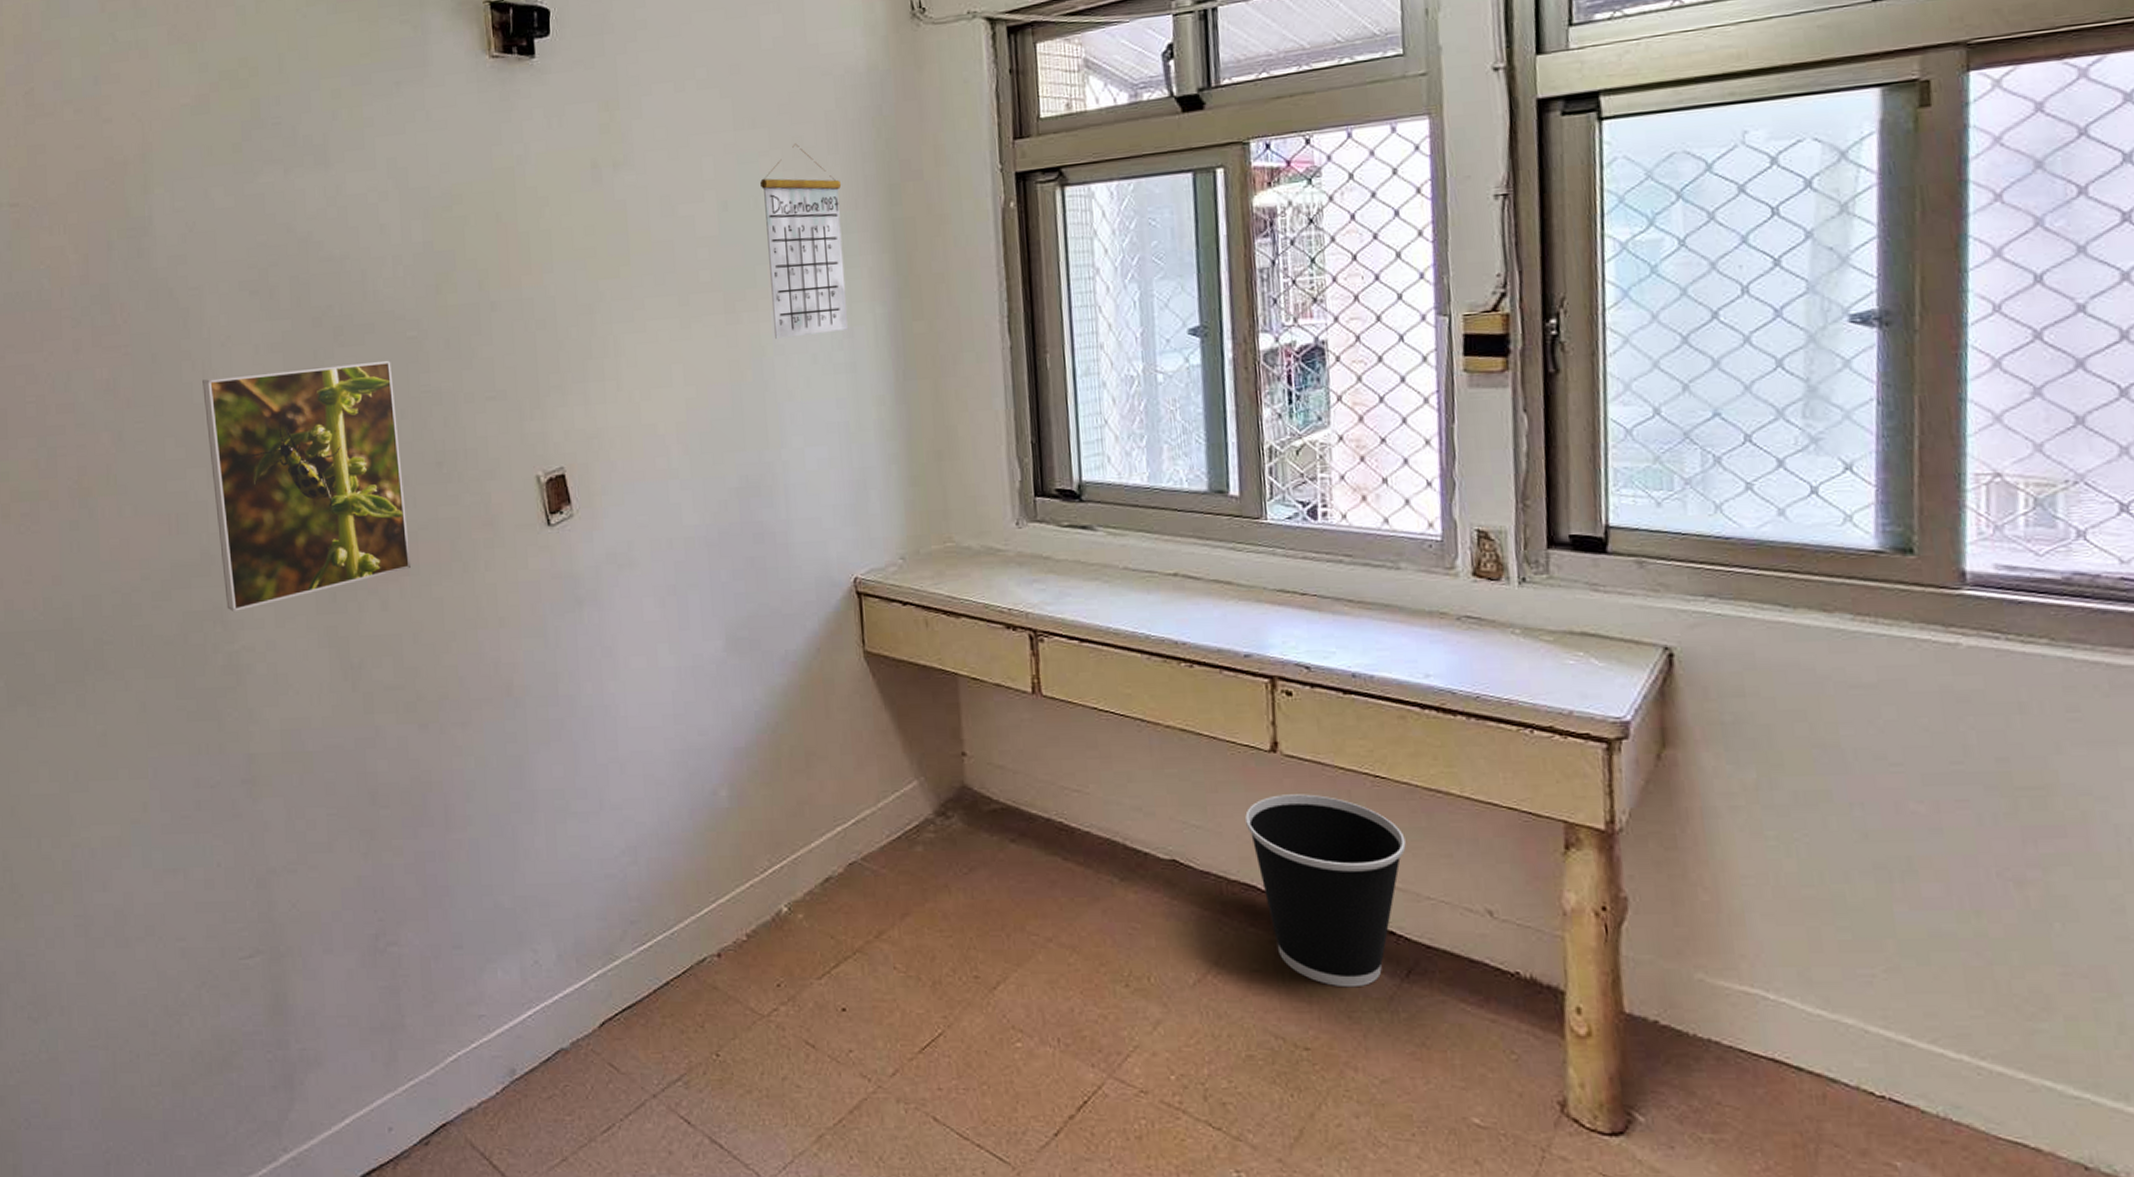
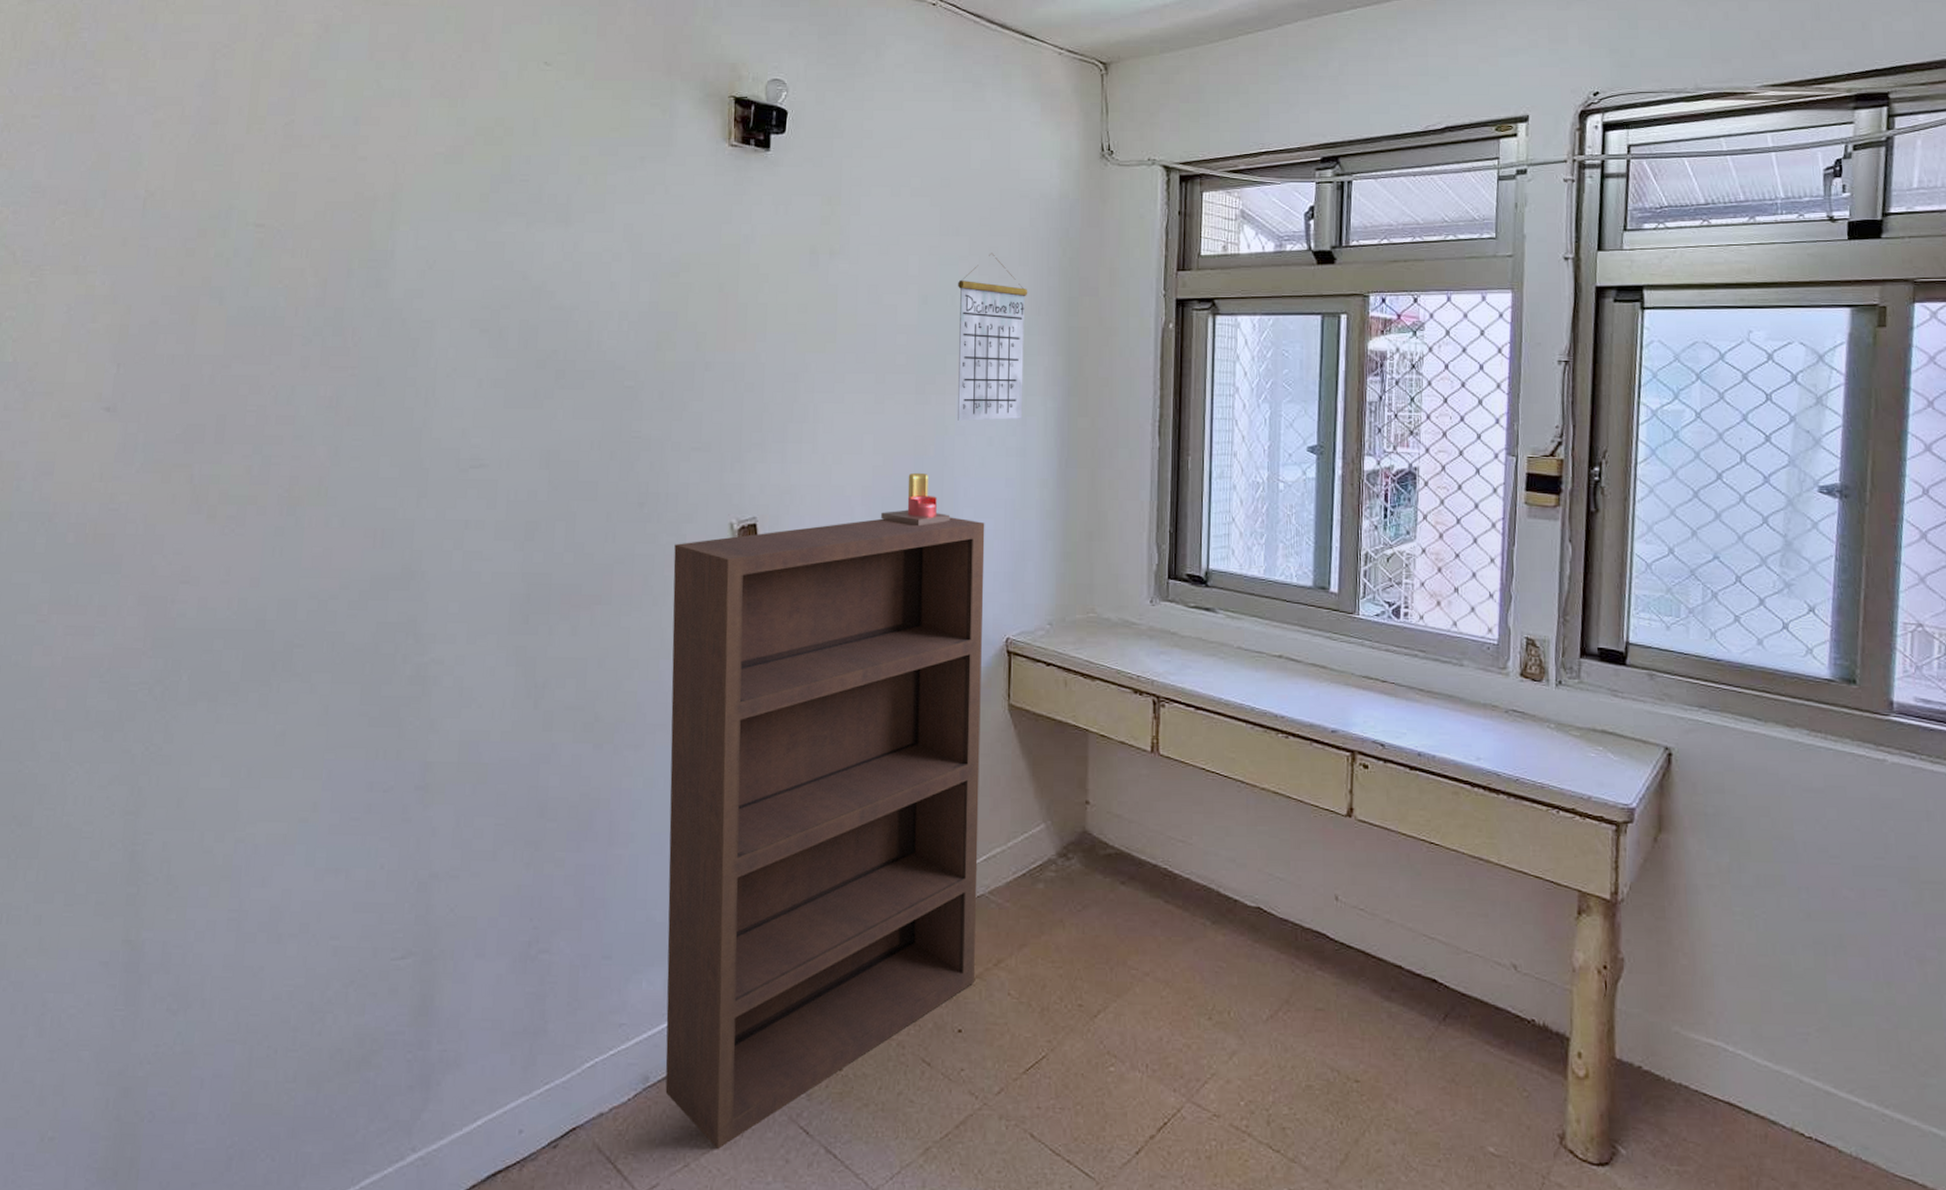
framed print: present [202,360,410,611] -> none [421,405,607,625]
bookcase: none [479,447,855,1142] -> present [665,517,985,1149]
candle: none [700,401,778,462] -> present [881,472,951,527]
wastebasket: present [1245,794,1406,988] -> none [1322,854,1451,1028]

